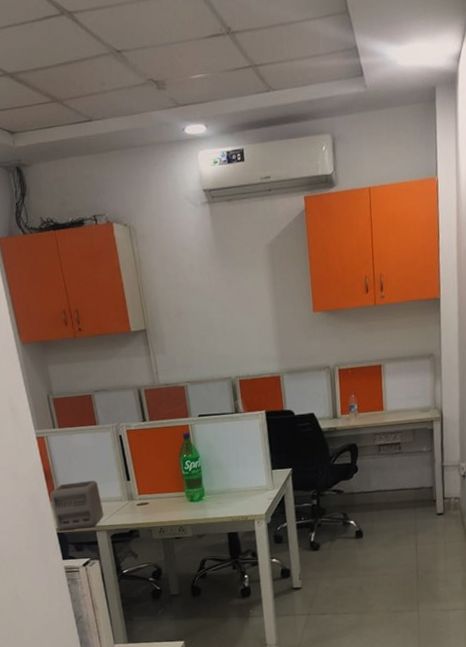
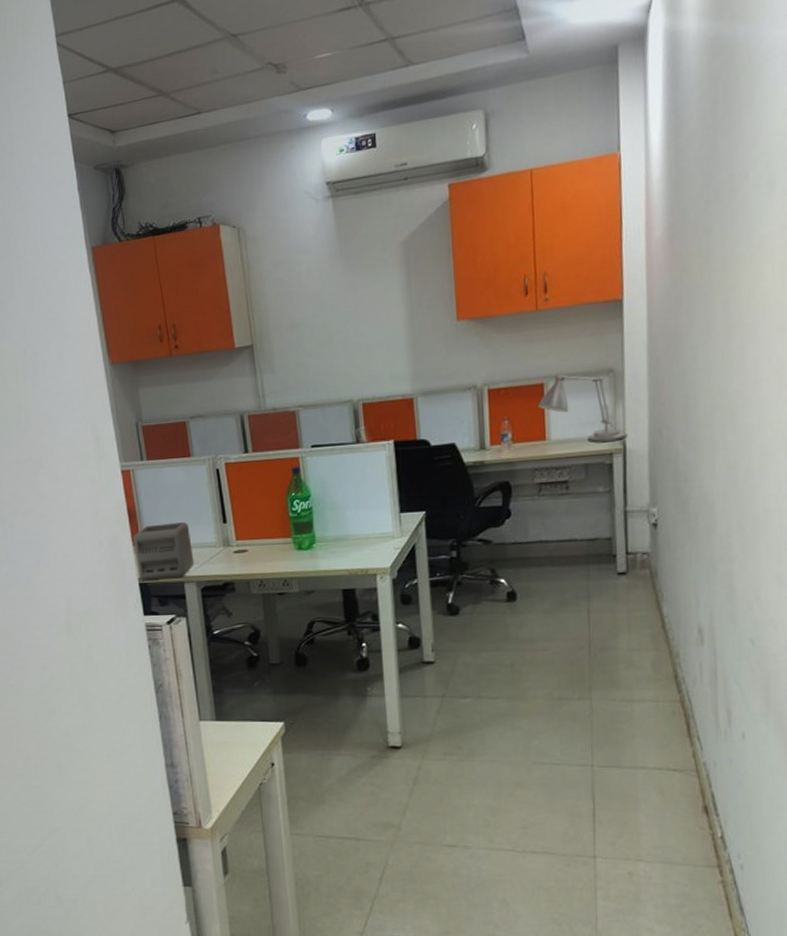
desk lamp: none [376,357,444,413] -> present [536,373,627,443]

